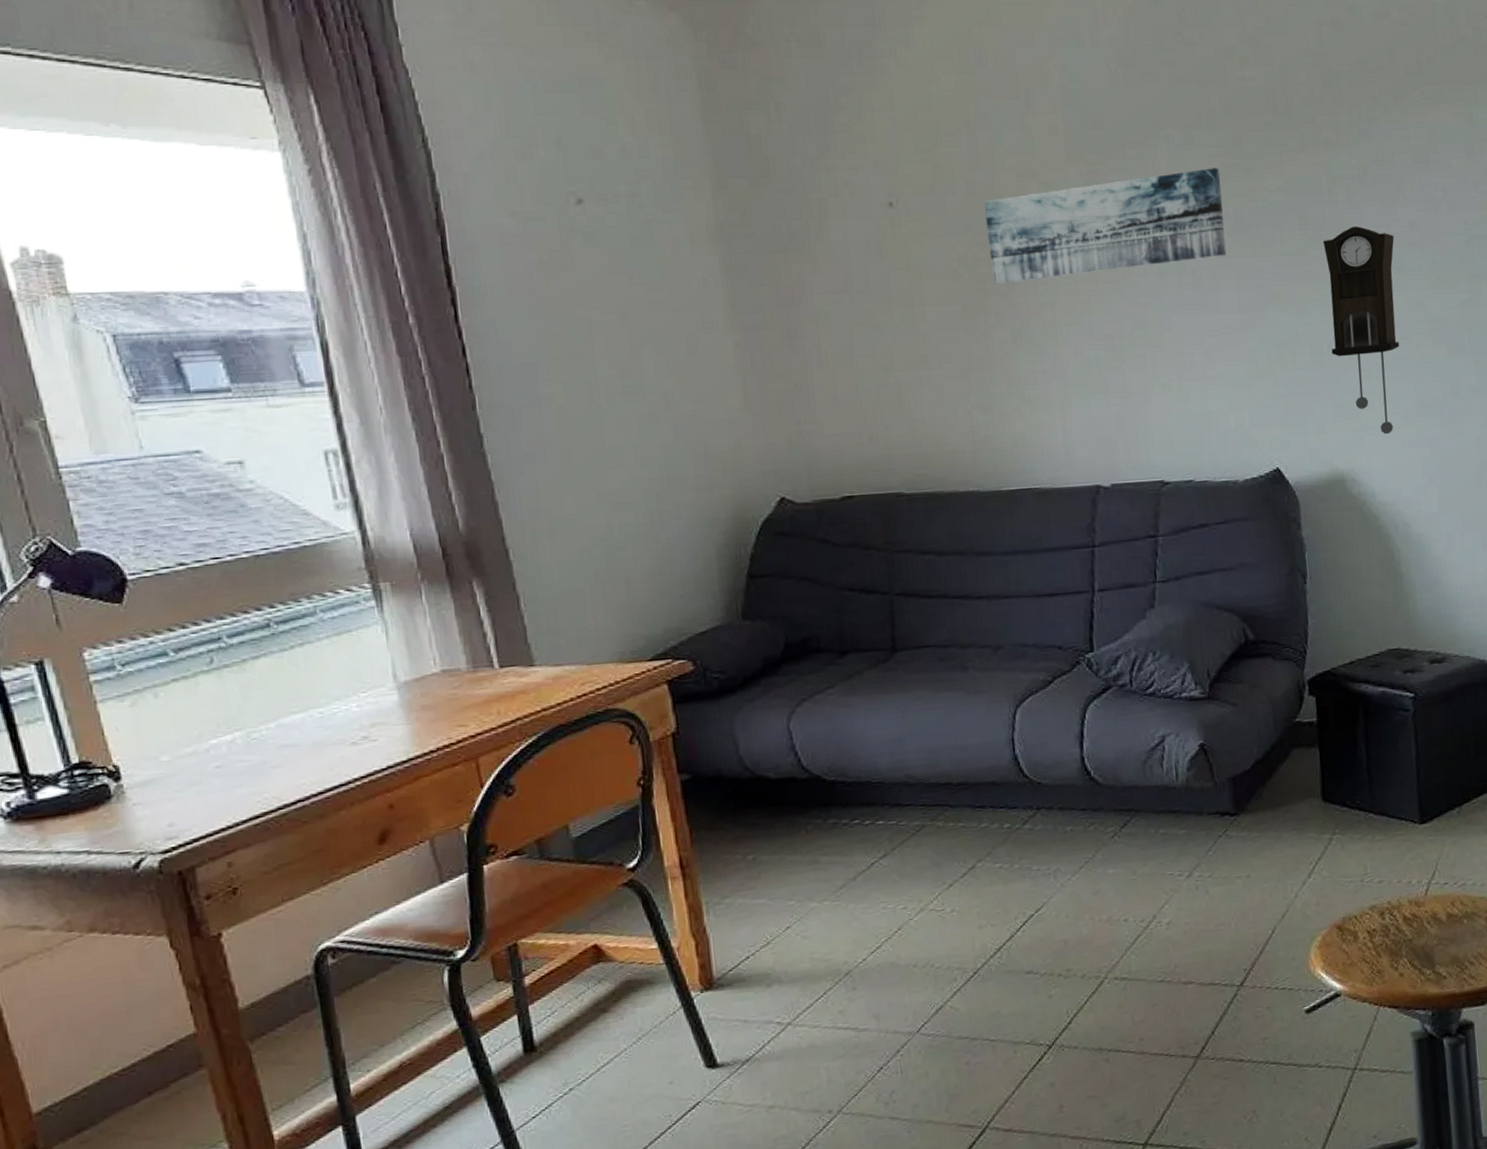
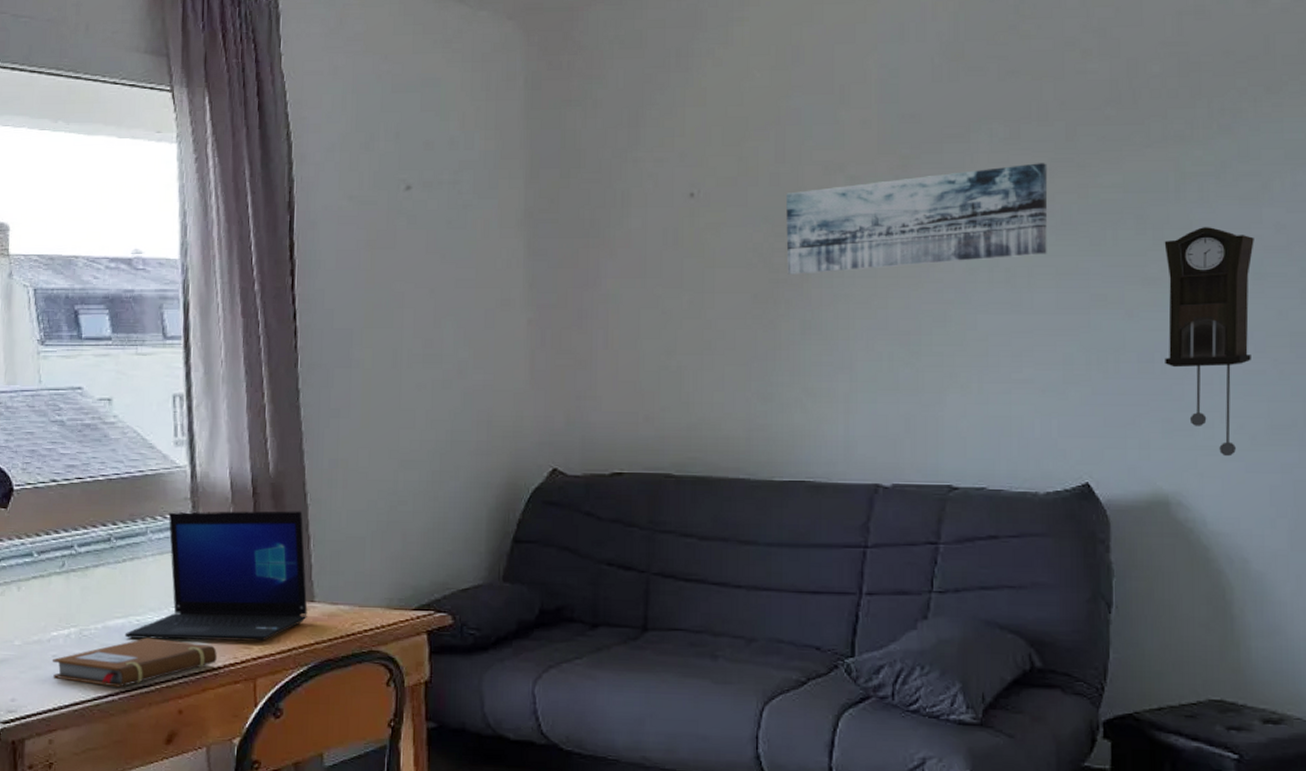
notebook: none [215,728,427,793] -> present [52,637,217,688]
laptop: none [306,569,529,734] -> present [124,511,308,642]

